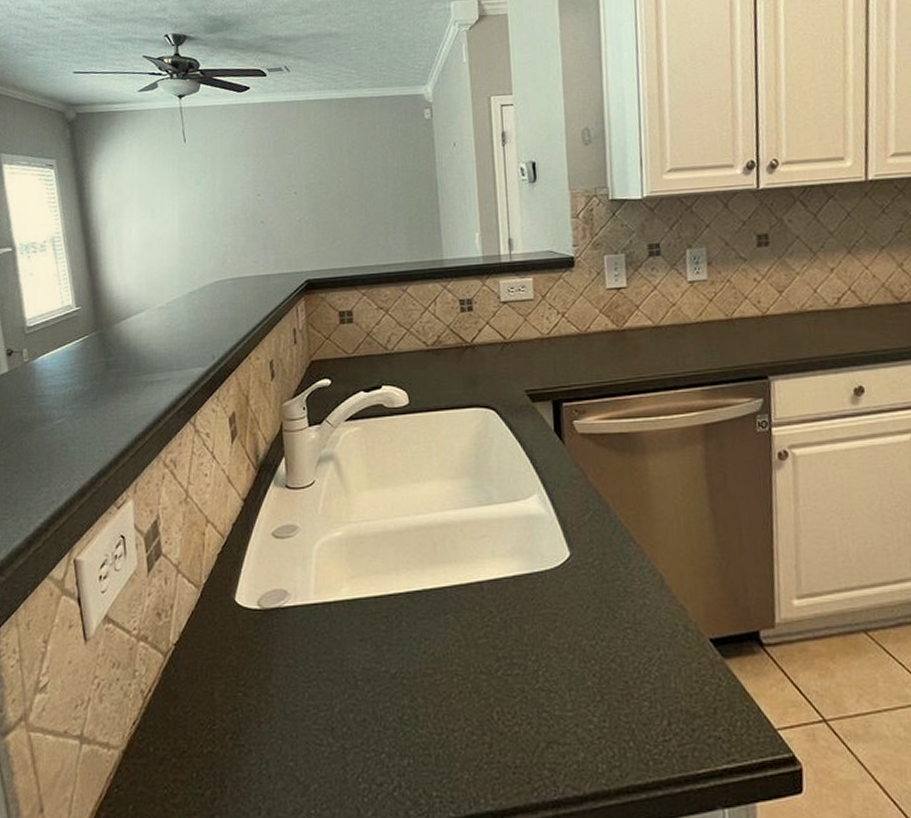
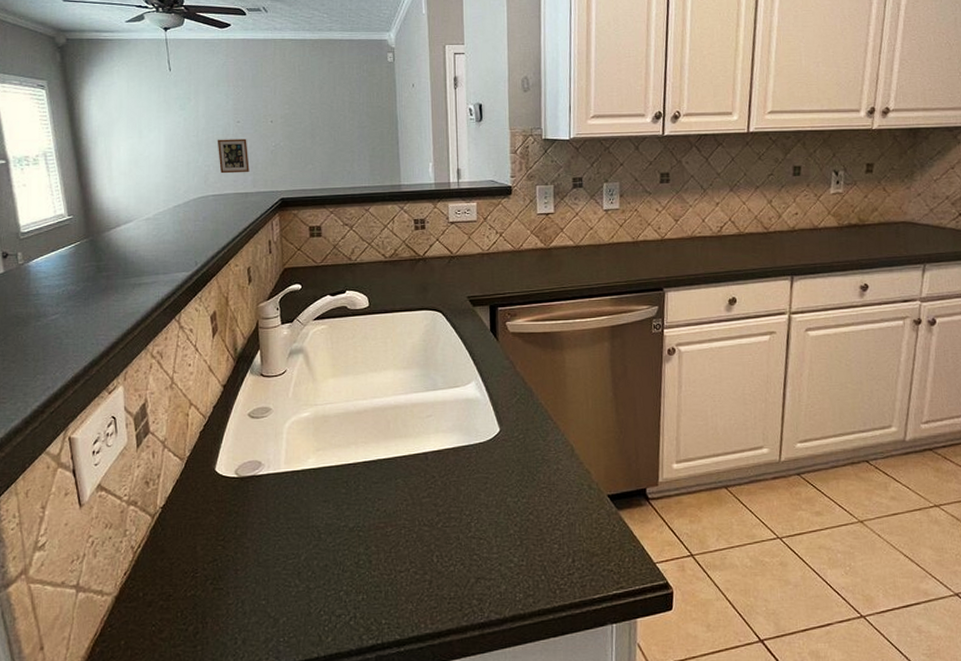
picture frame: none [235,213,271,254] -> present [217,138,250,174]

